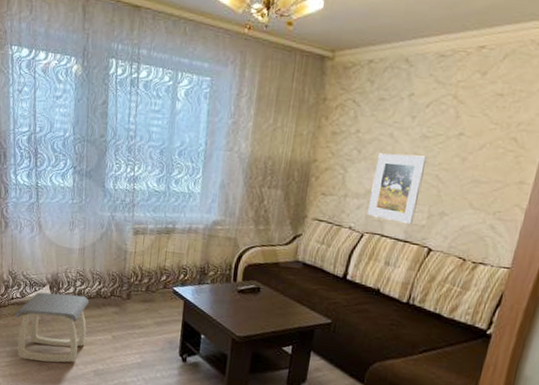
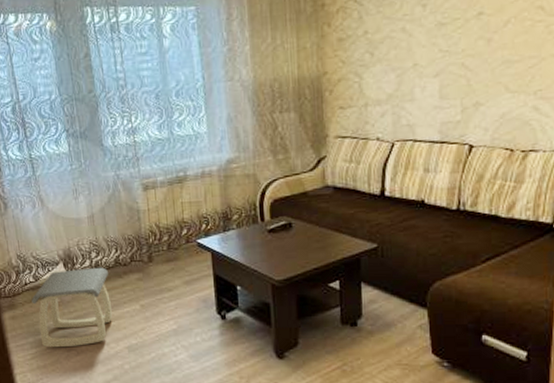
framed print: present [367,153,427,224] -> none [393,45,448,123]

